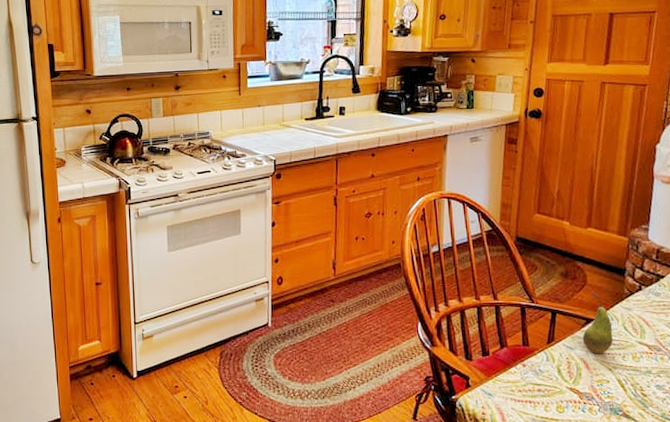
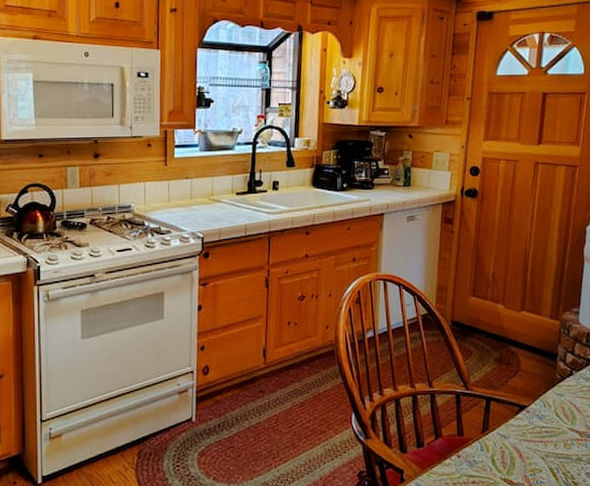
fruit: present [582,292,613,354] -> none [516,377,546,443]

